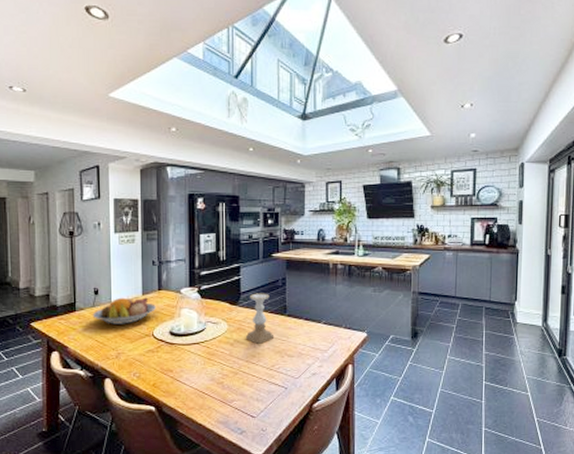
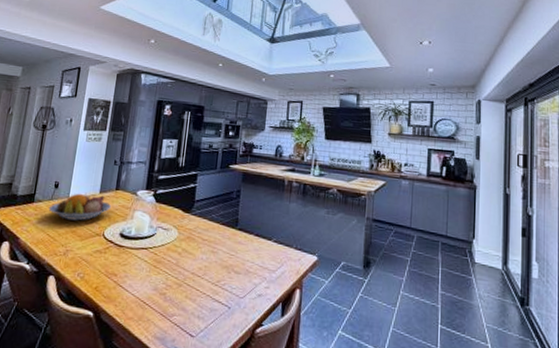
candle holder: present [245,293,275,345] -> none [193,202,224,257]

